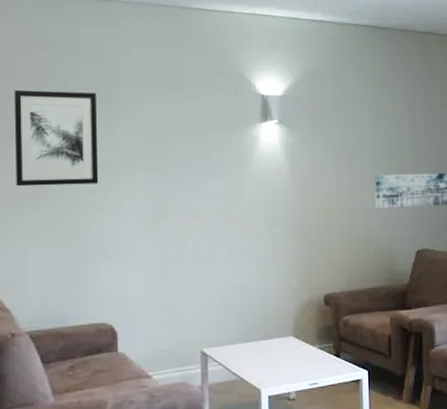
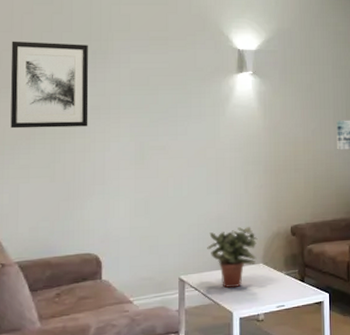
potted plant: none [231,295,287,363] -> present [207,227,258,288]

